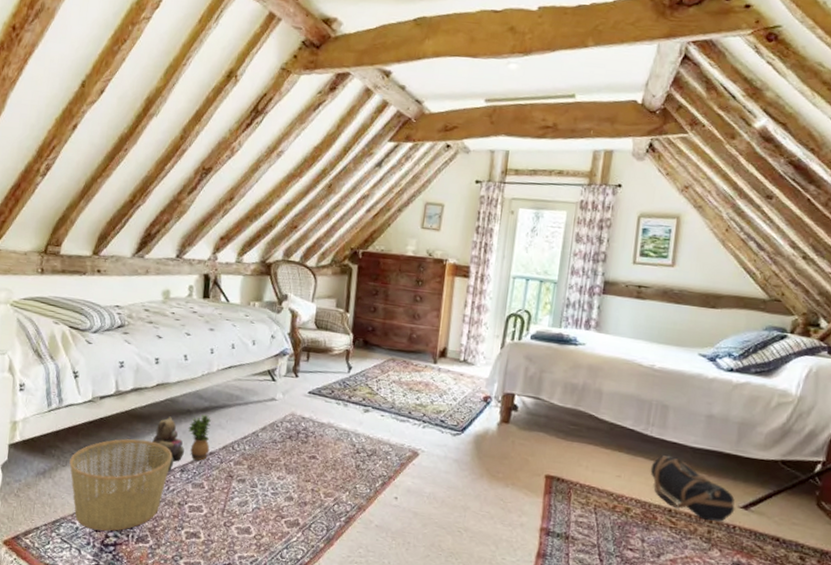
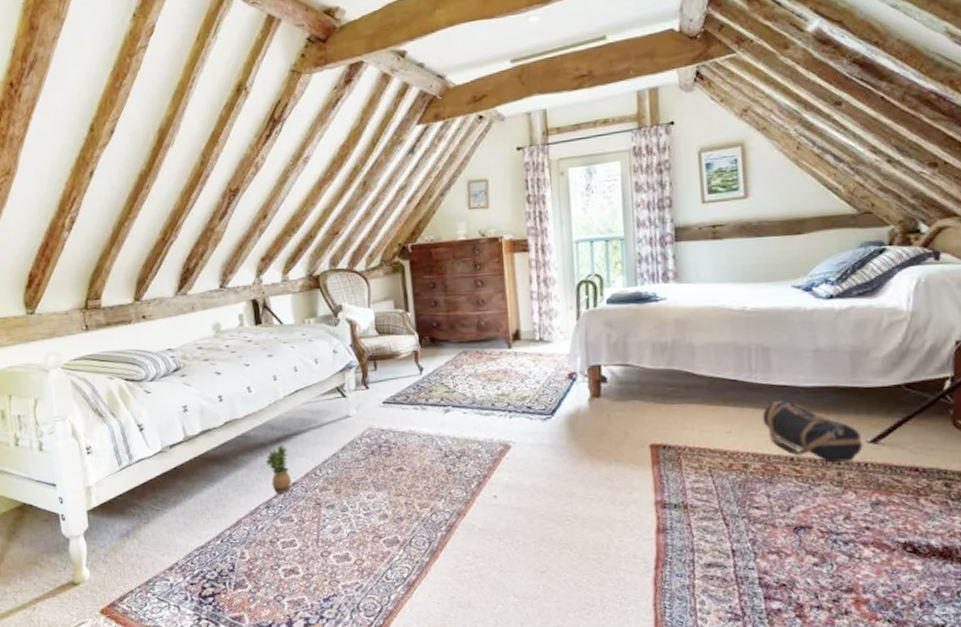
basket: present [69,439,173,532] -> none [151,482,255,584]
teddy bear: present [148,416,184,471] -> none [229,453,266,510]

